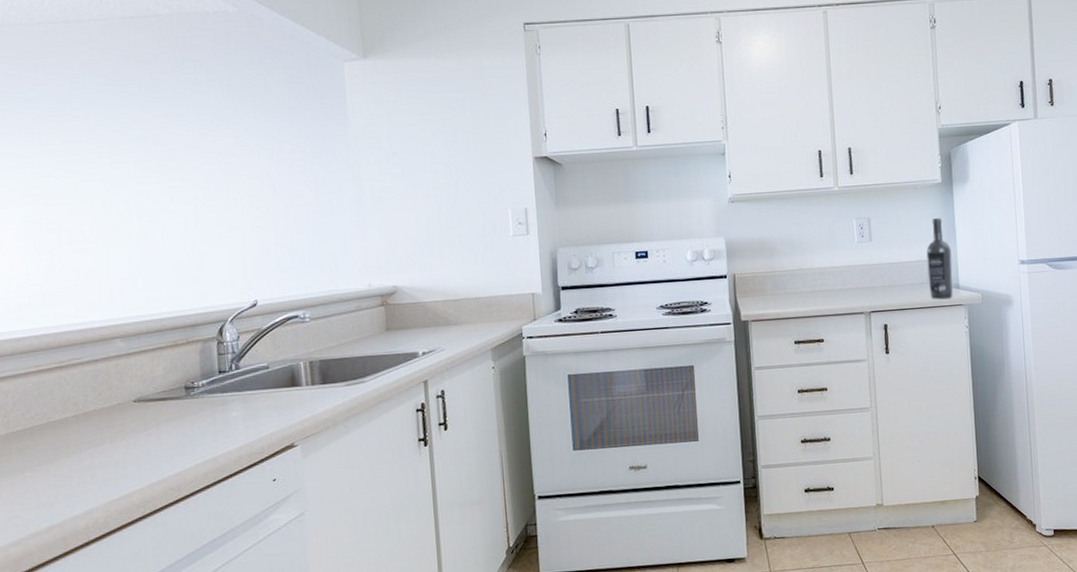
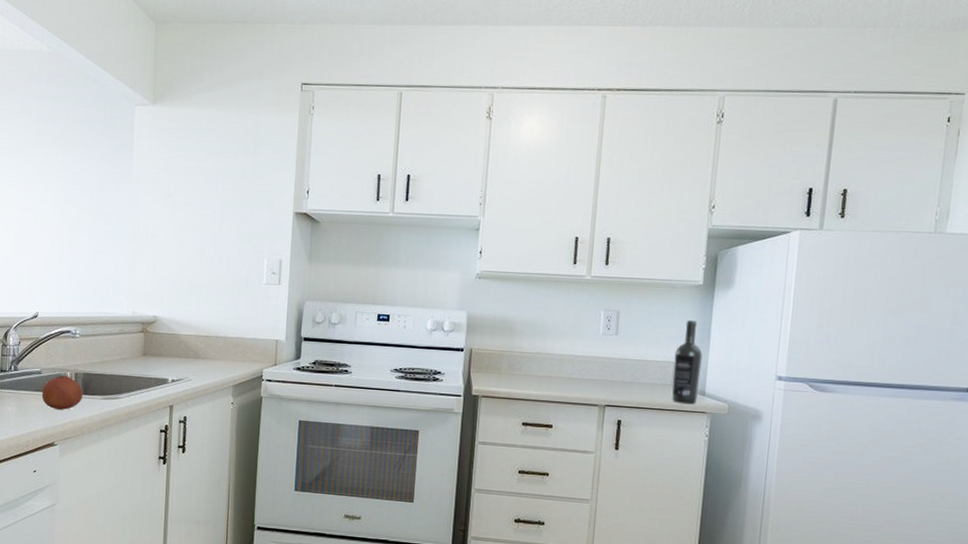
fruit: none [272,365,322,406] -> present [42,375,83,410]

